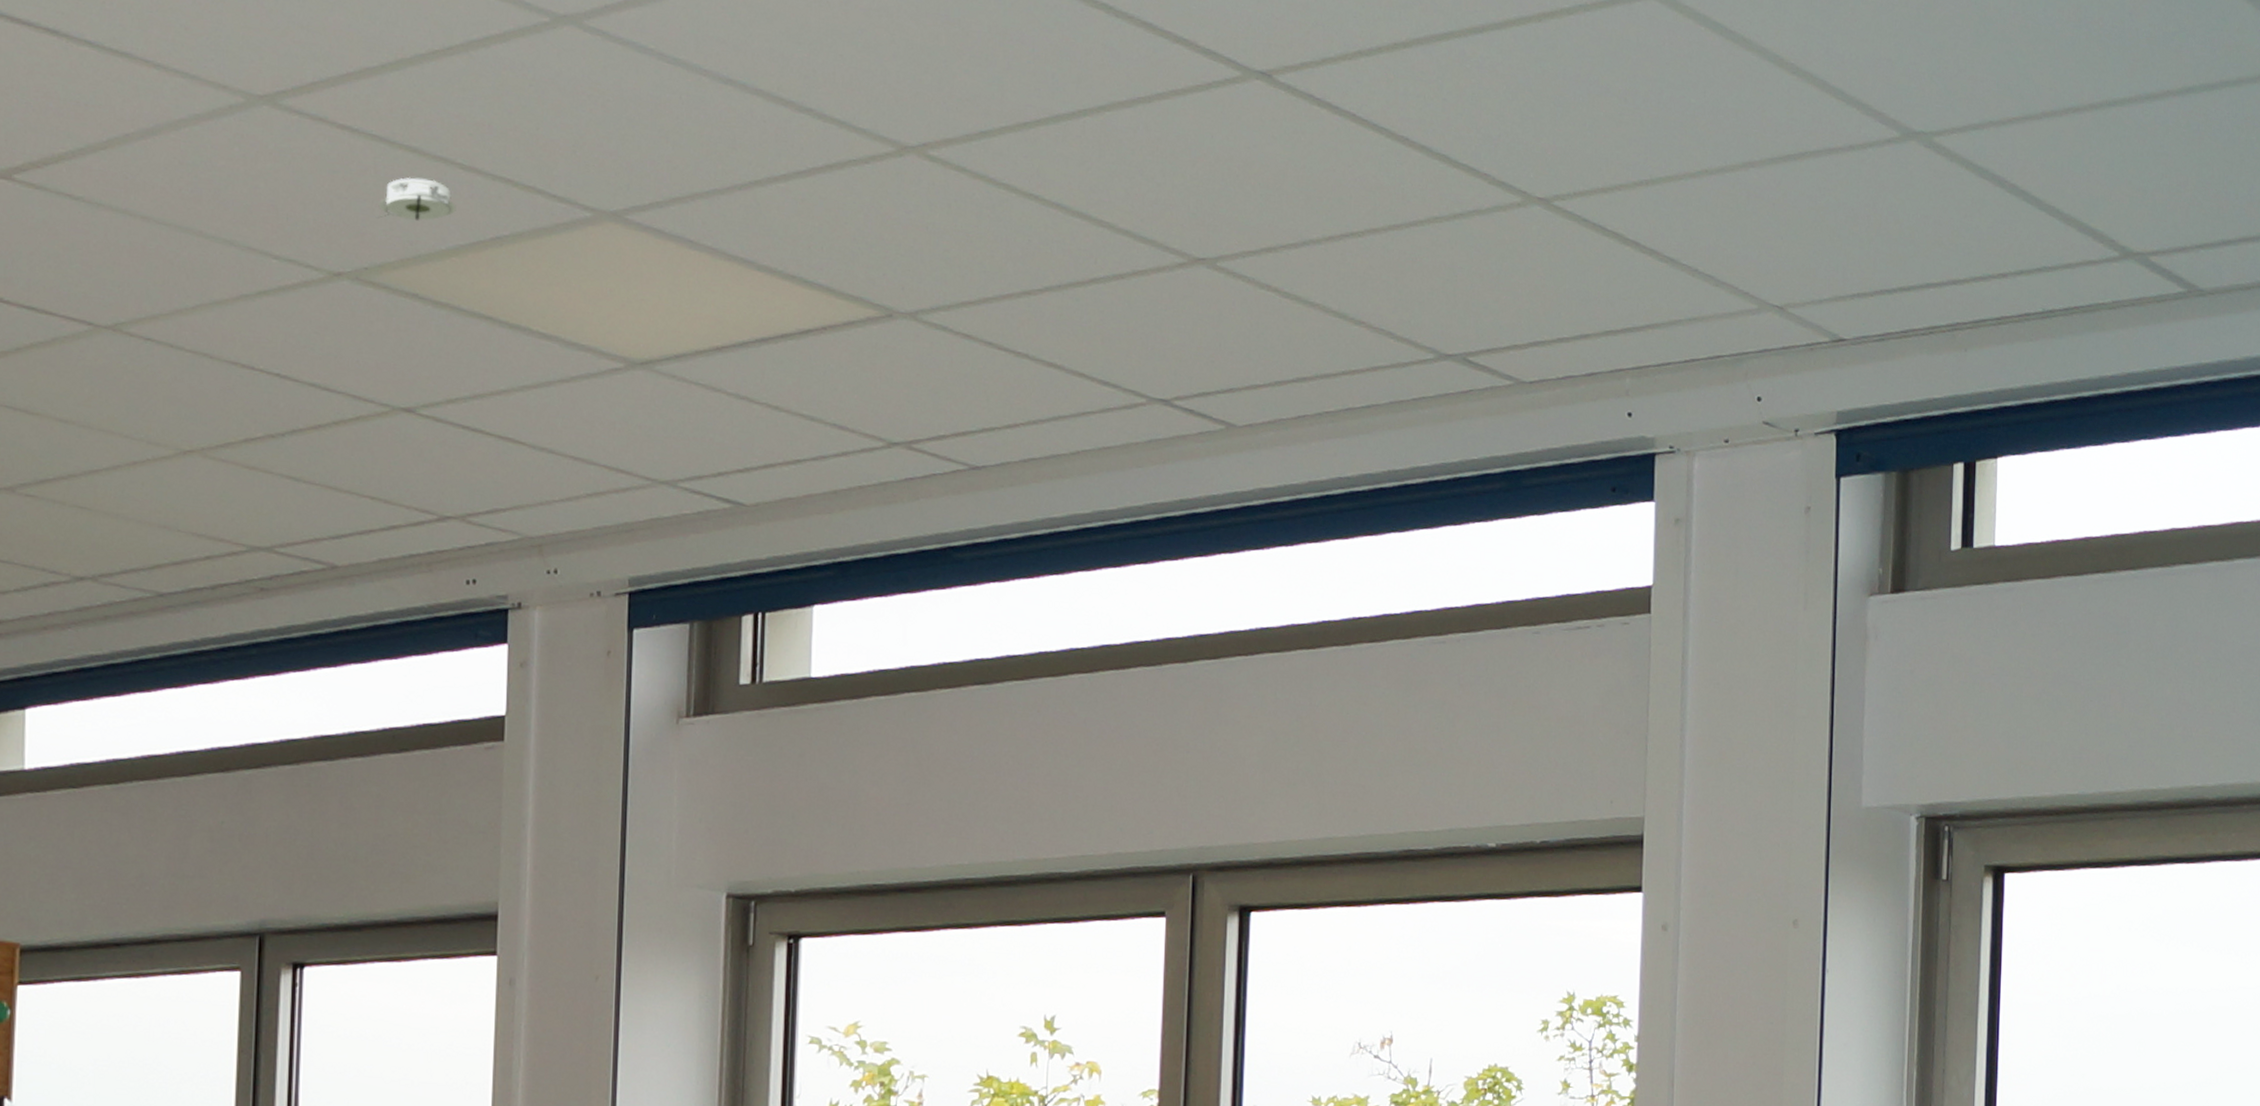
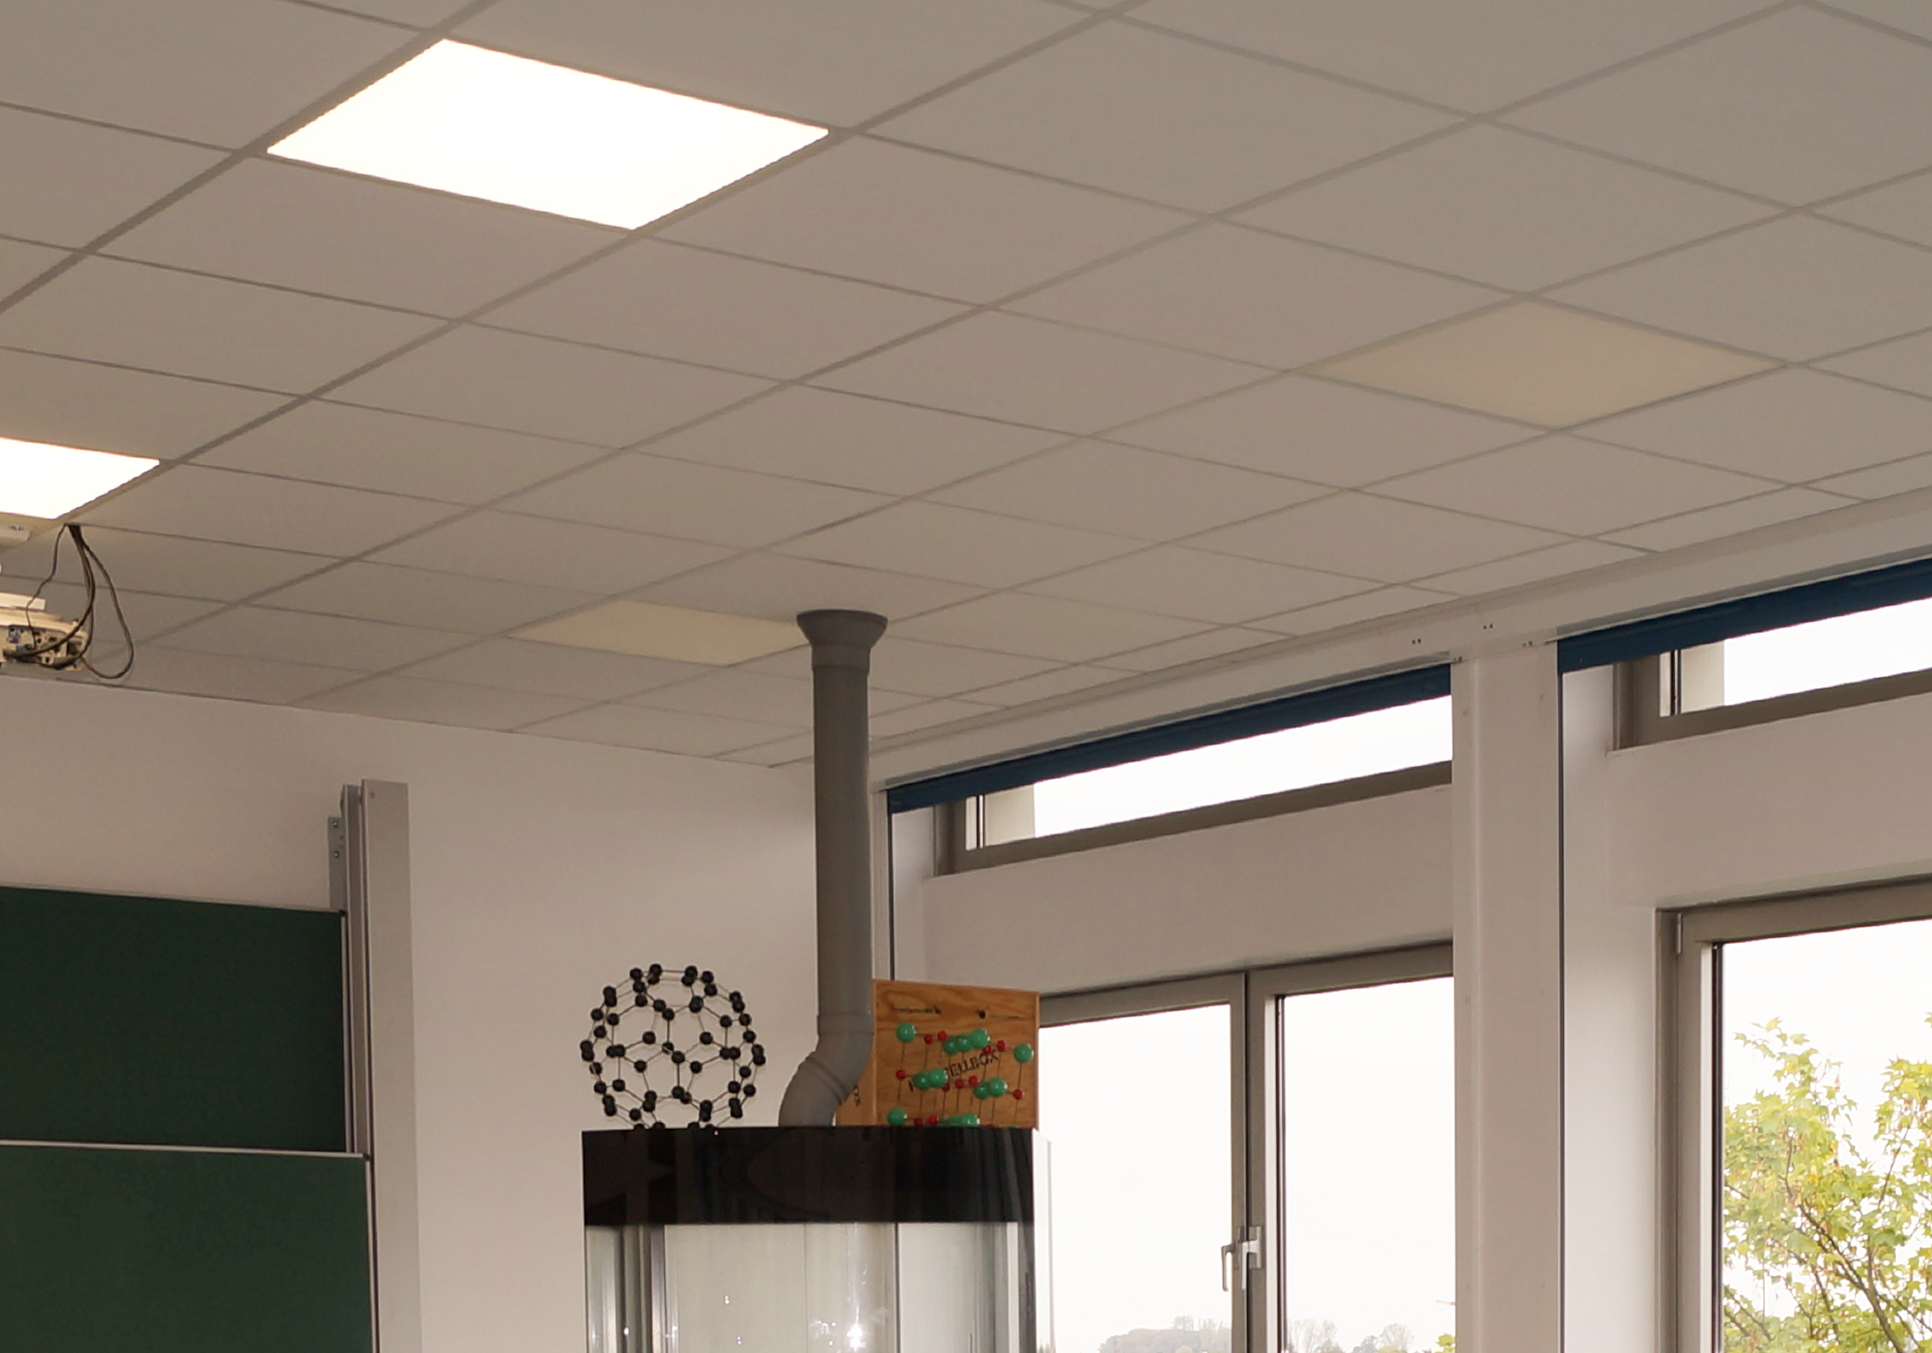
smoke detector: present [375,177,456,221] -> none [1317,276,1389,317]

